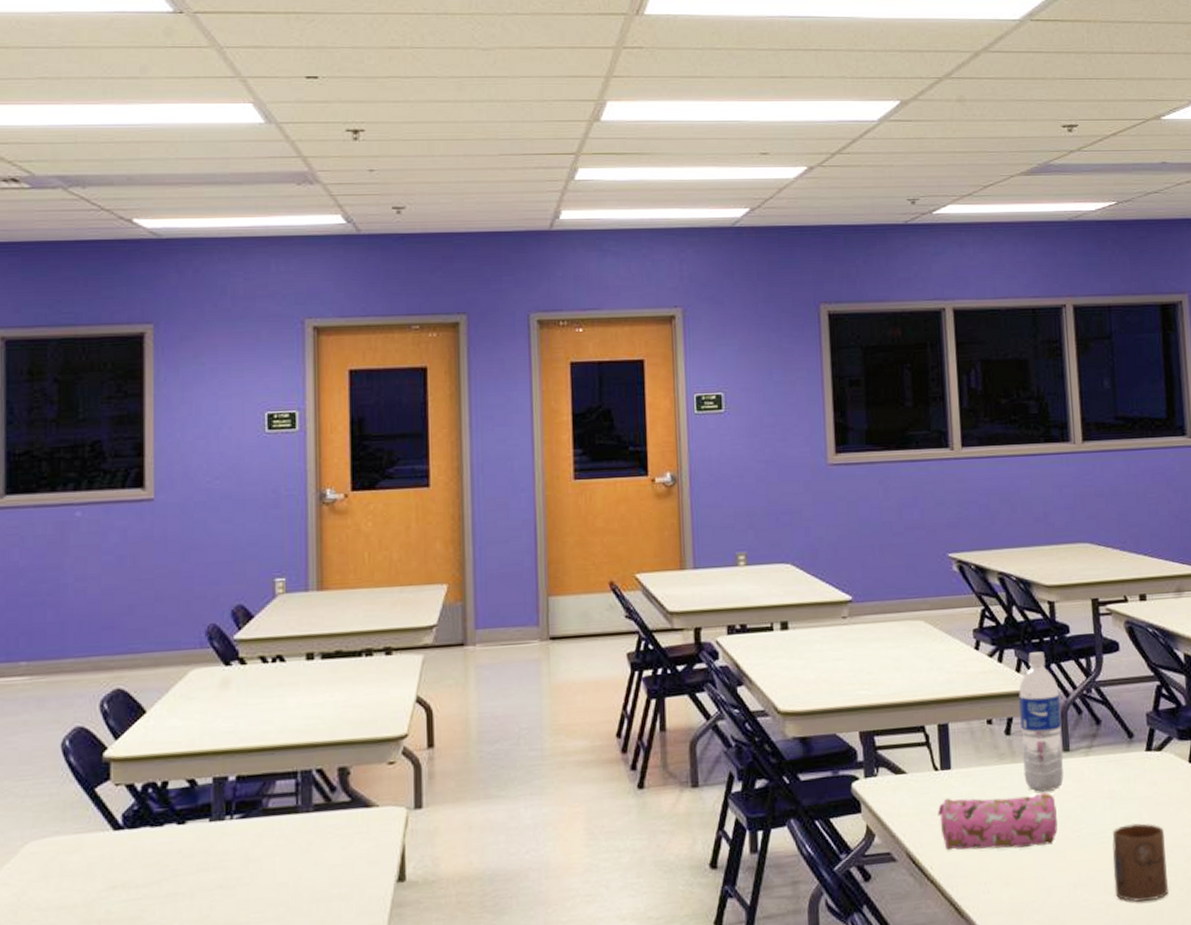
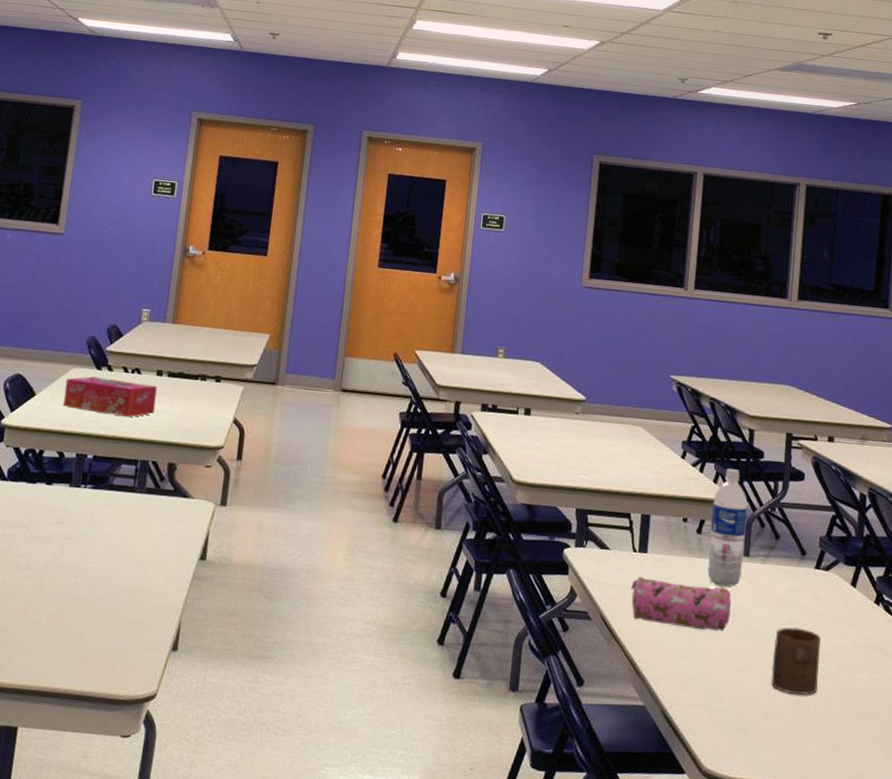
tissue box: none [185,673,310,721] -> present [63,376,157,418]

